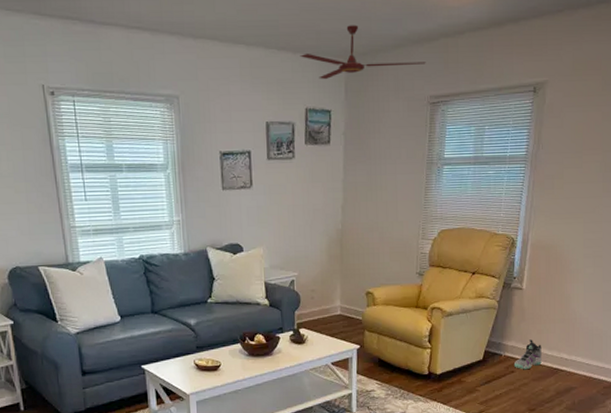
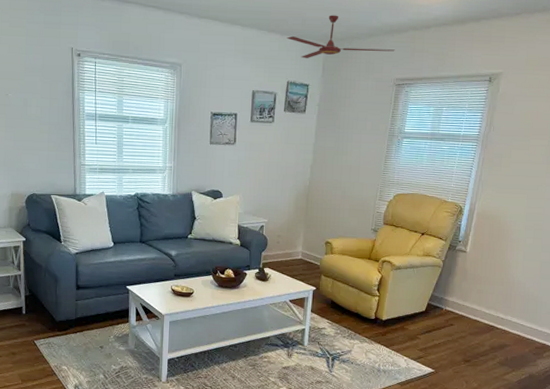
sneaker: present [513,339,542,370] -> none [453,297,480,324]

